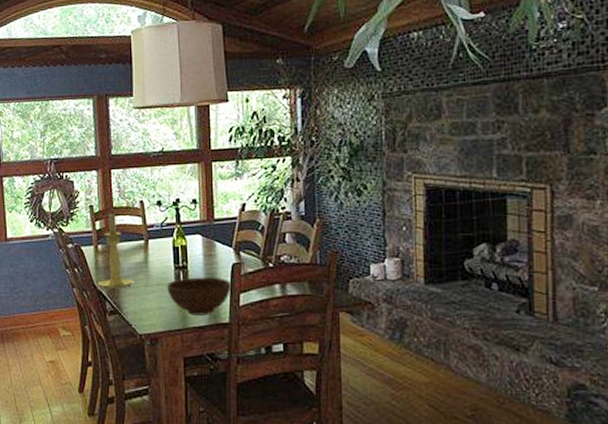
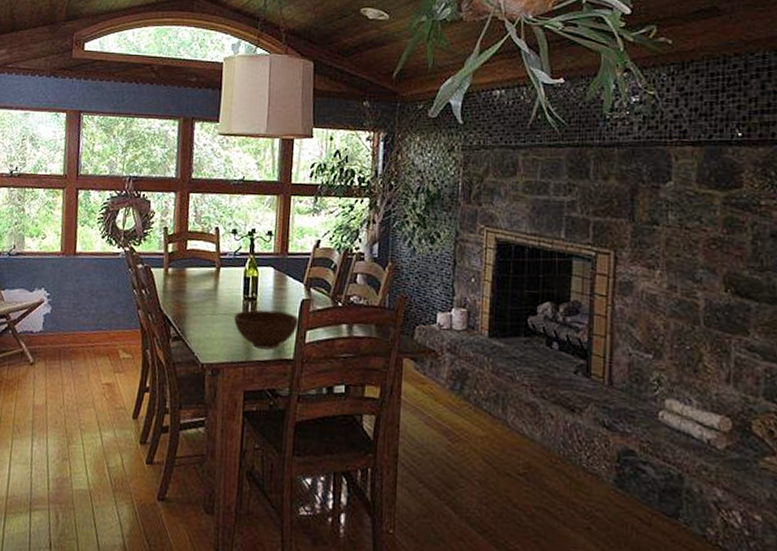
candle holder: present [98,213,134,288] -> none [165,237,202,314]

